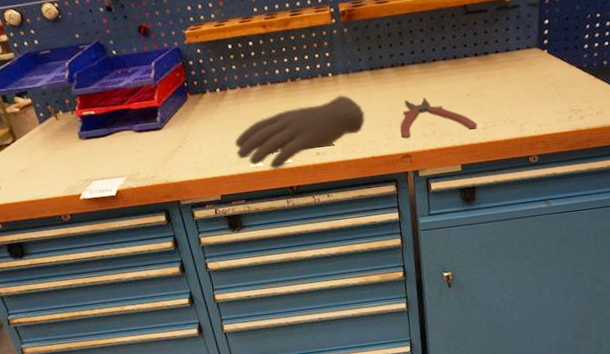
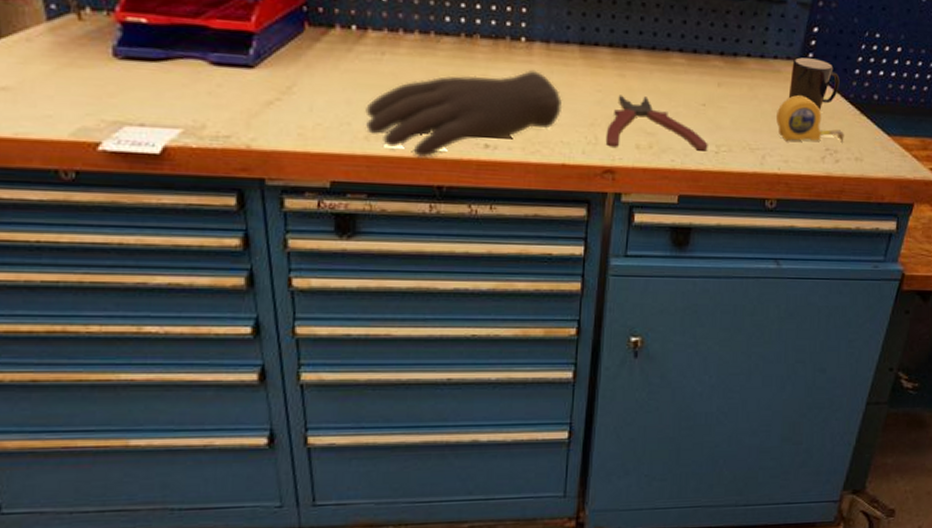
tape measure: none [526,73,585,110] -> present [776,95,844,141]
mug: none [532,43,574,83] -> present [788,57,840,112]

